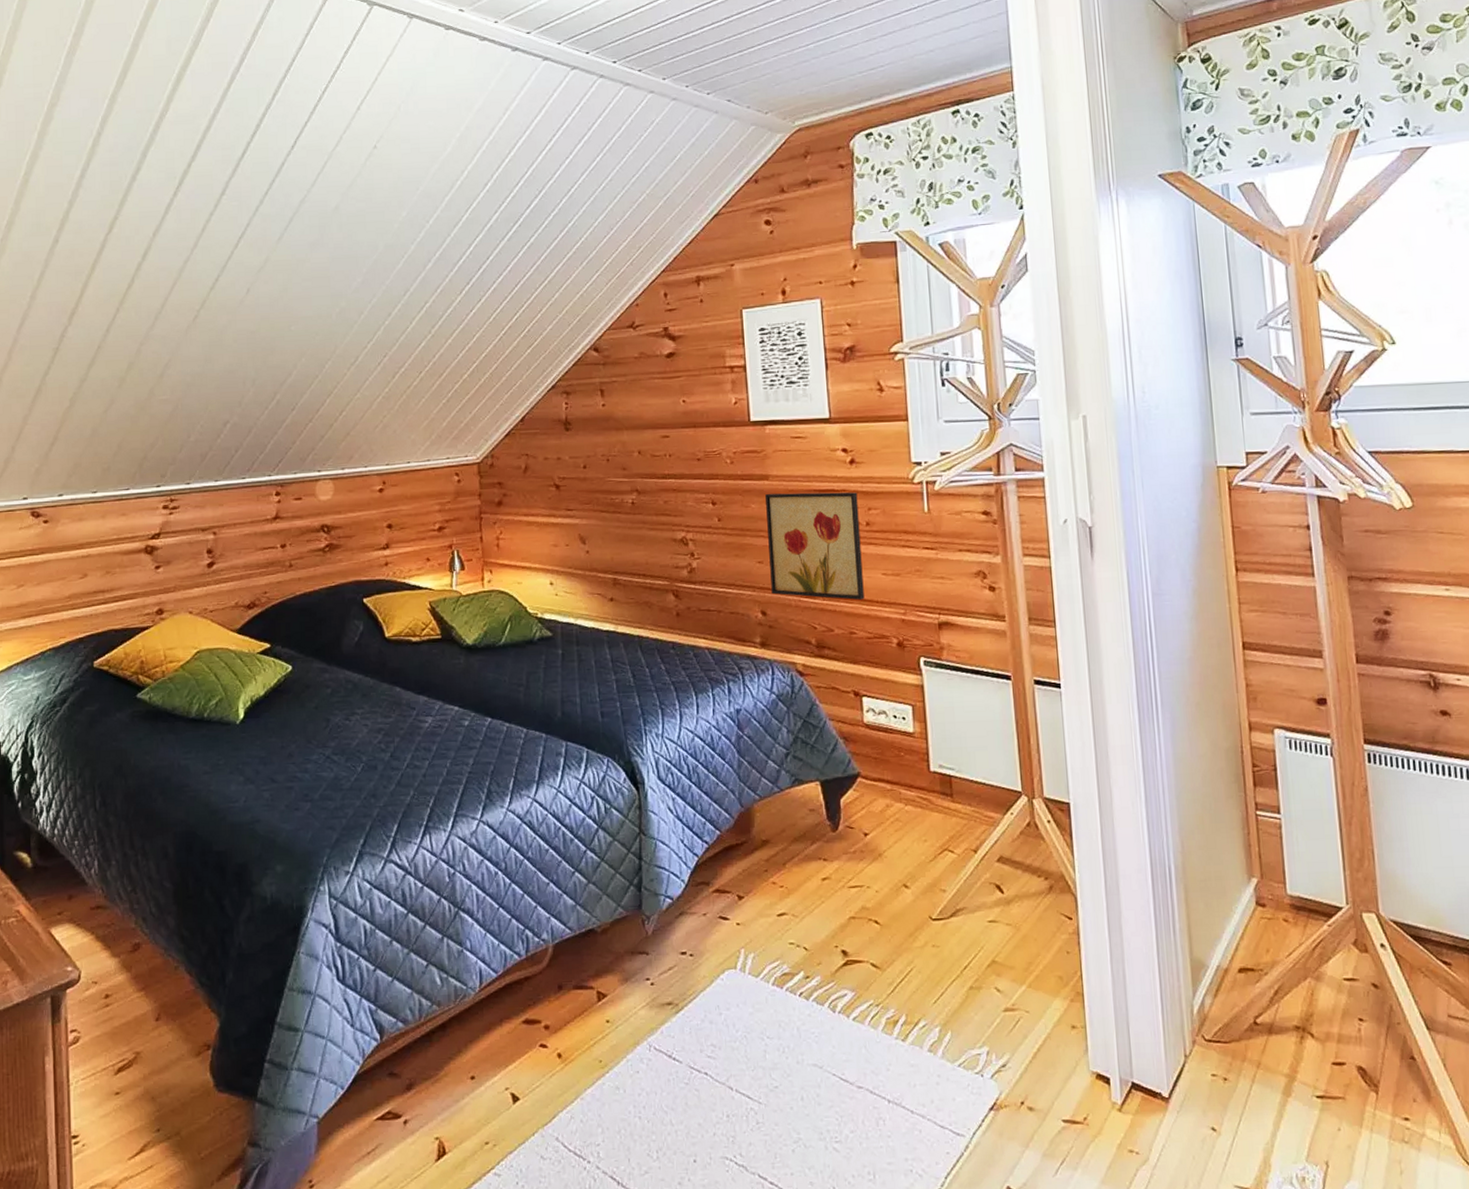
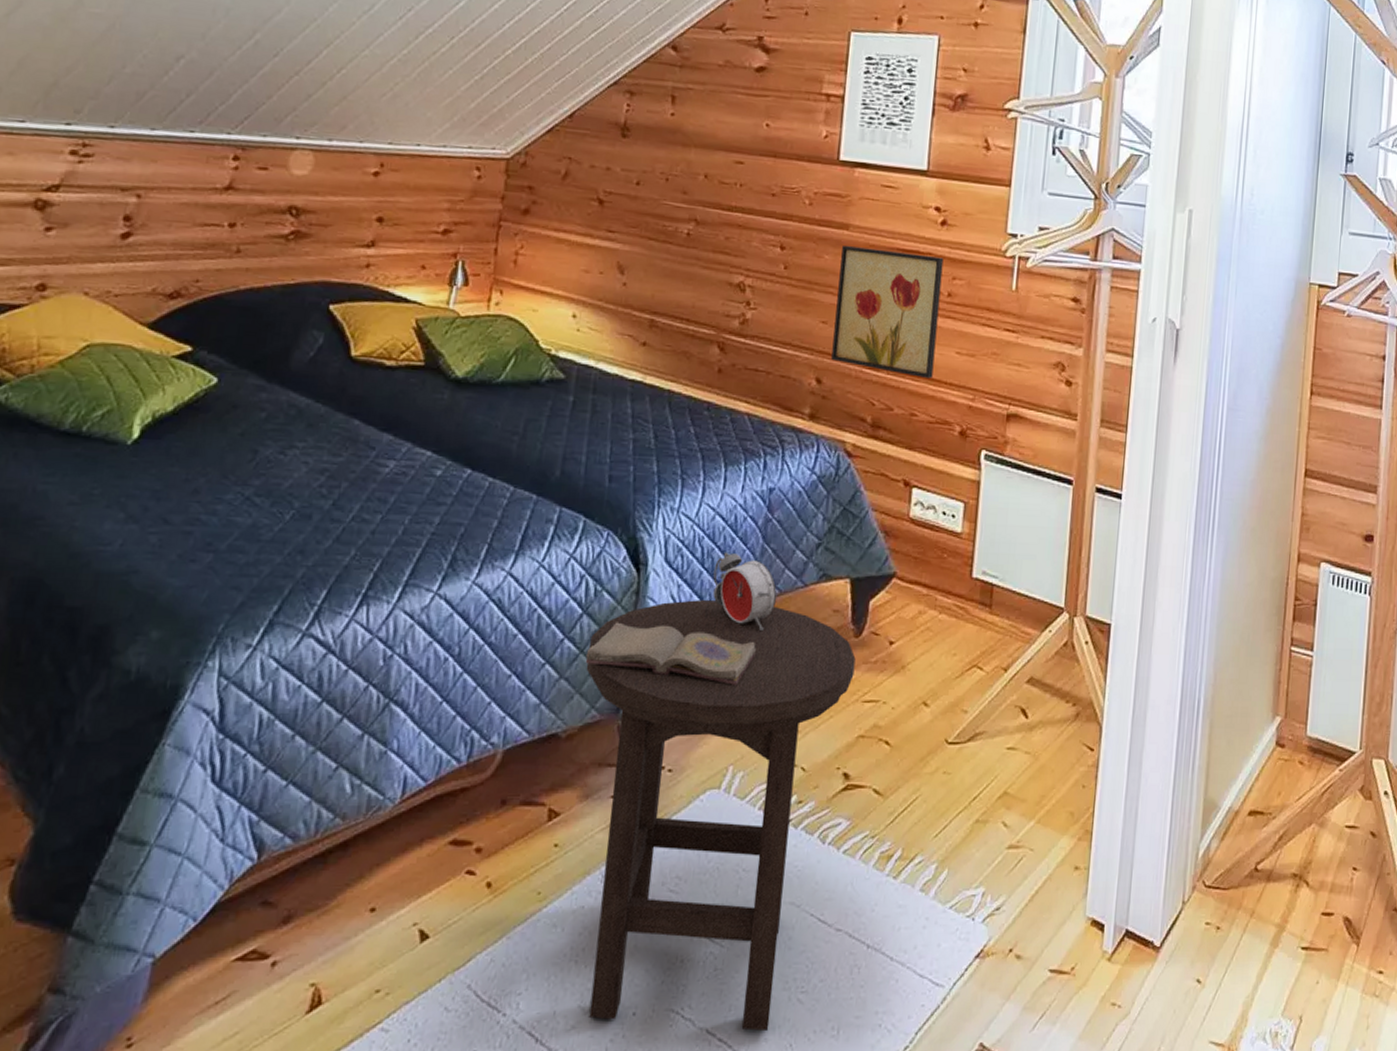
diary: none [606,833,748,880] -> present [585,622,756,685]
stool: none [607,809,837,1176] -> present [586,600,856,1032]
alarm clock: none [700,767,758,833] -> present [713,552,777,632]

